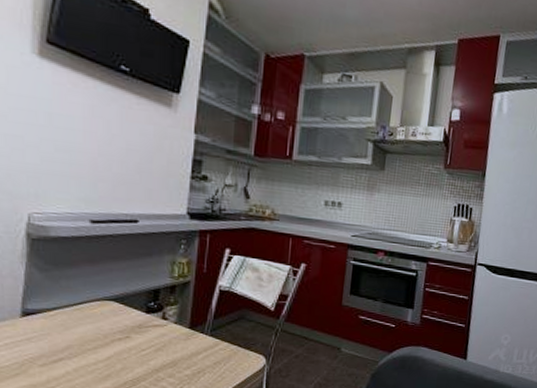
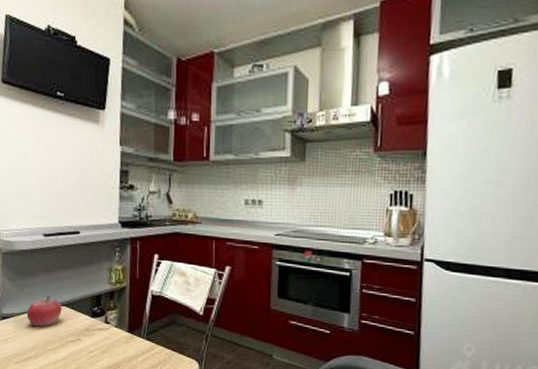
fruit: none [60,288,110,324] -> present [26,295,63,327]

